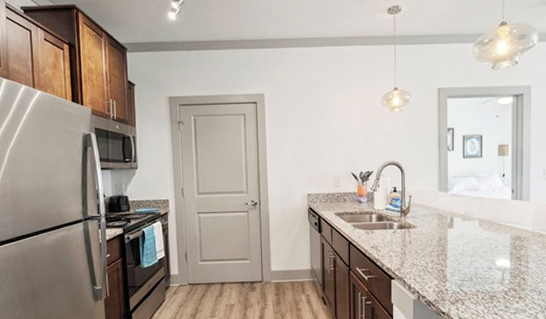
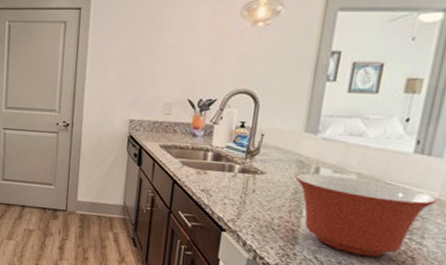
mixing bowl: none [438,222,531,282] -> present [295,173,437,257]

